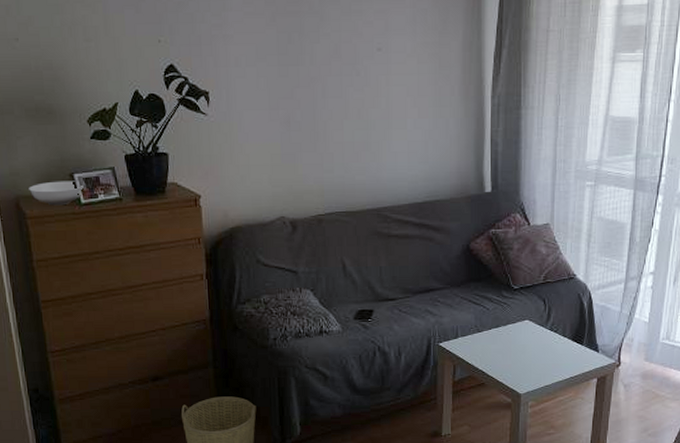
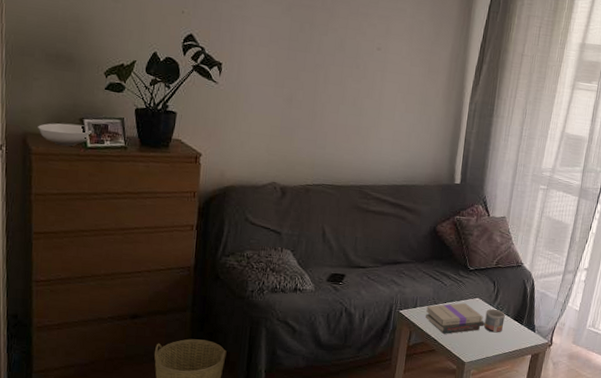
books: none [470,327,539,364] -> present [426,303,486,334]
mug: none [538,330,561,357] -> present [484,308,505,333]

